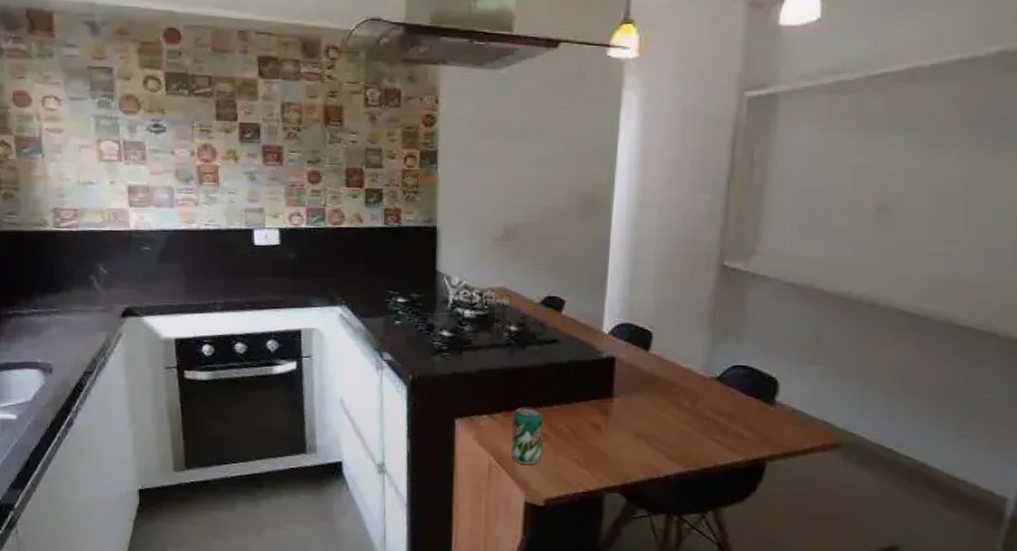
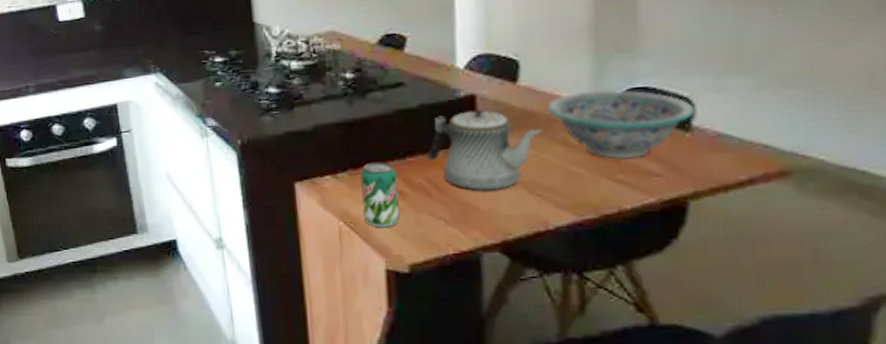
teapot: none [570,370,664,440] -> present [427,110,543,191]
decorative bowl: none [669,363,779,423] -> present [546,89,695,160]

